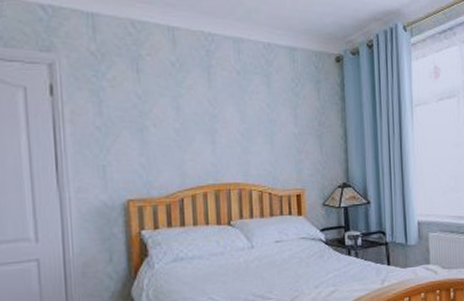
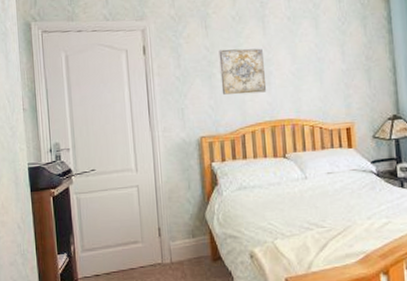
wall art: none [153,99,211,153] -> present [219,48,267,95]

